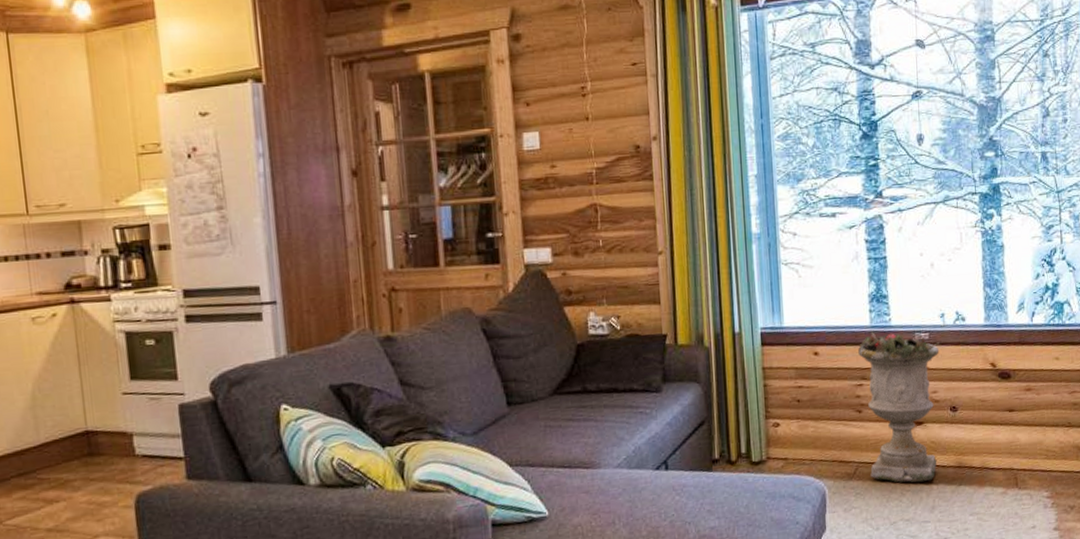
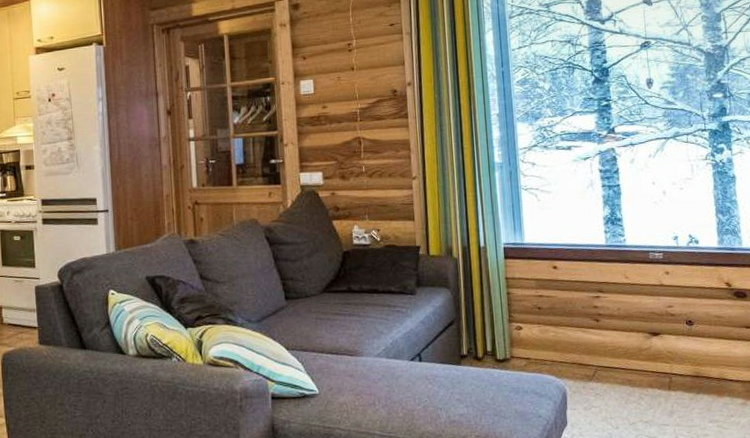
planter: present [858,331,940,483] -> none [595,250,675,388]

